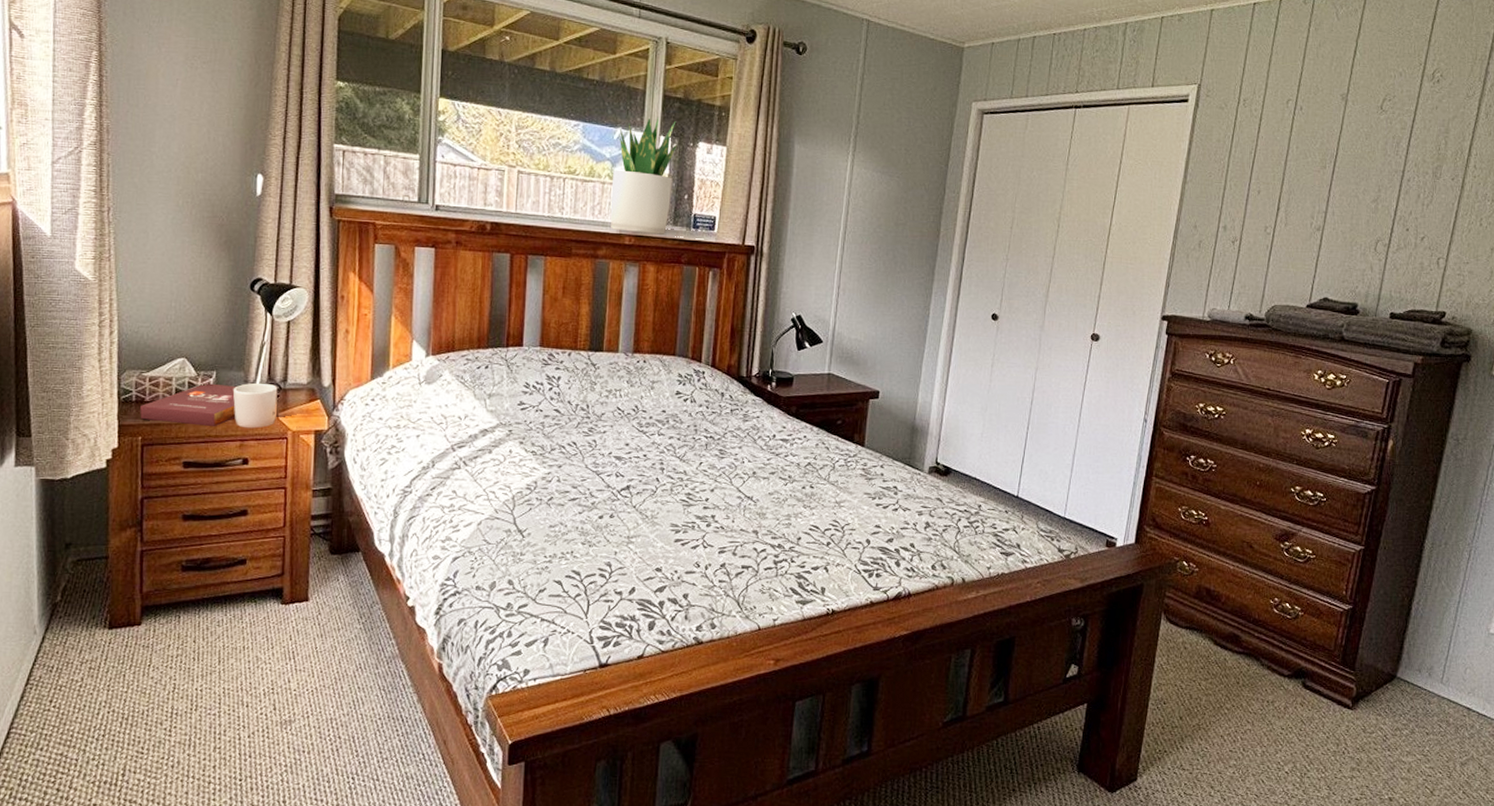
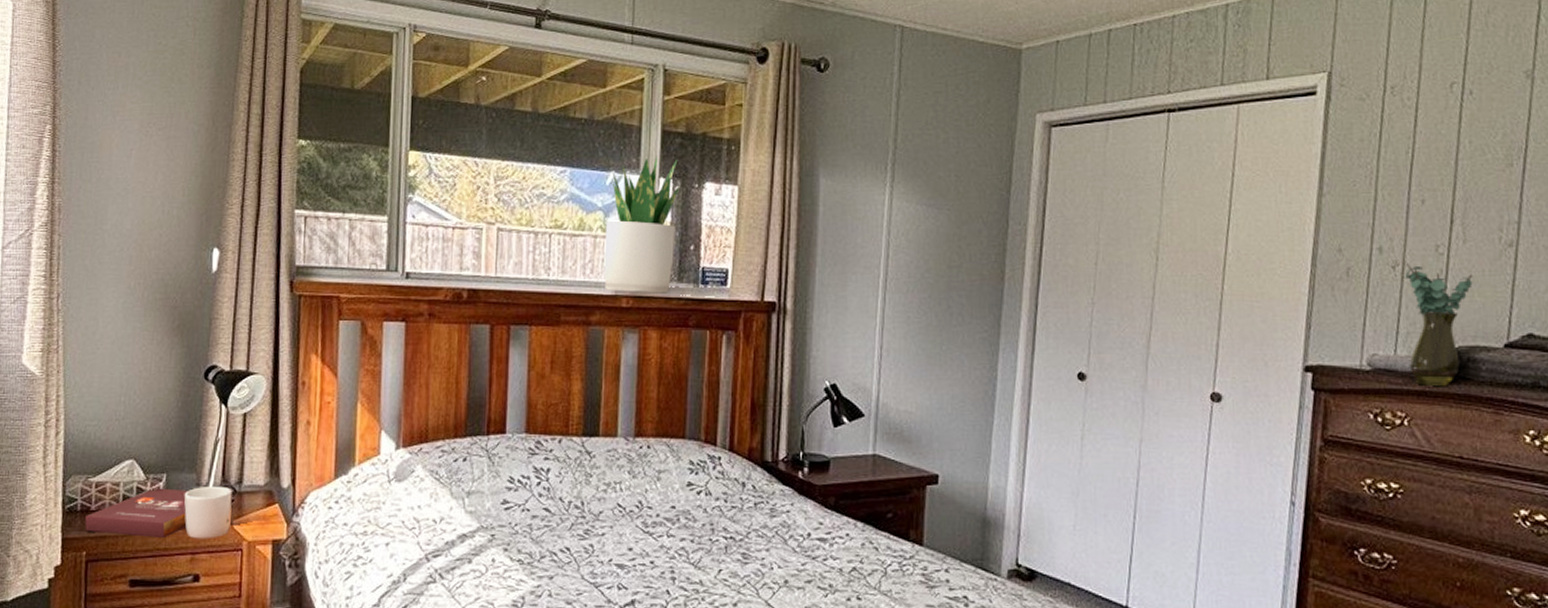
vase: none [1238,239,1290,336] -> present [1404,262,1474,387]

